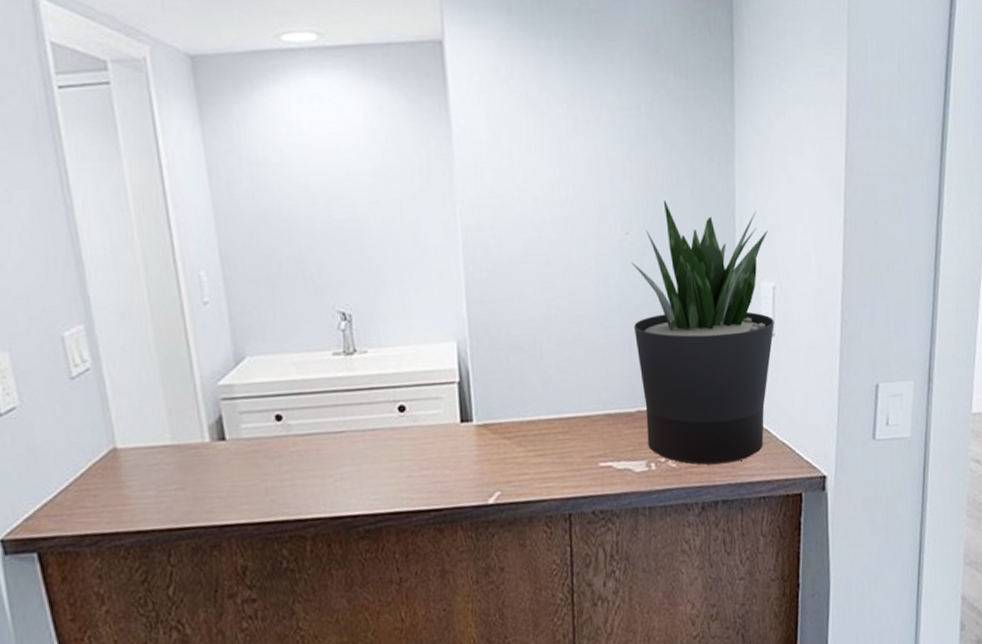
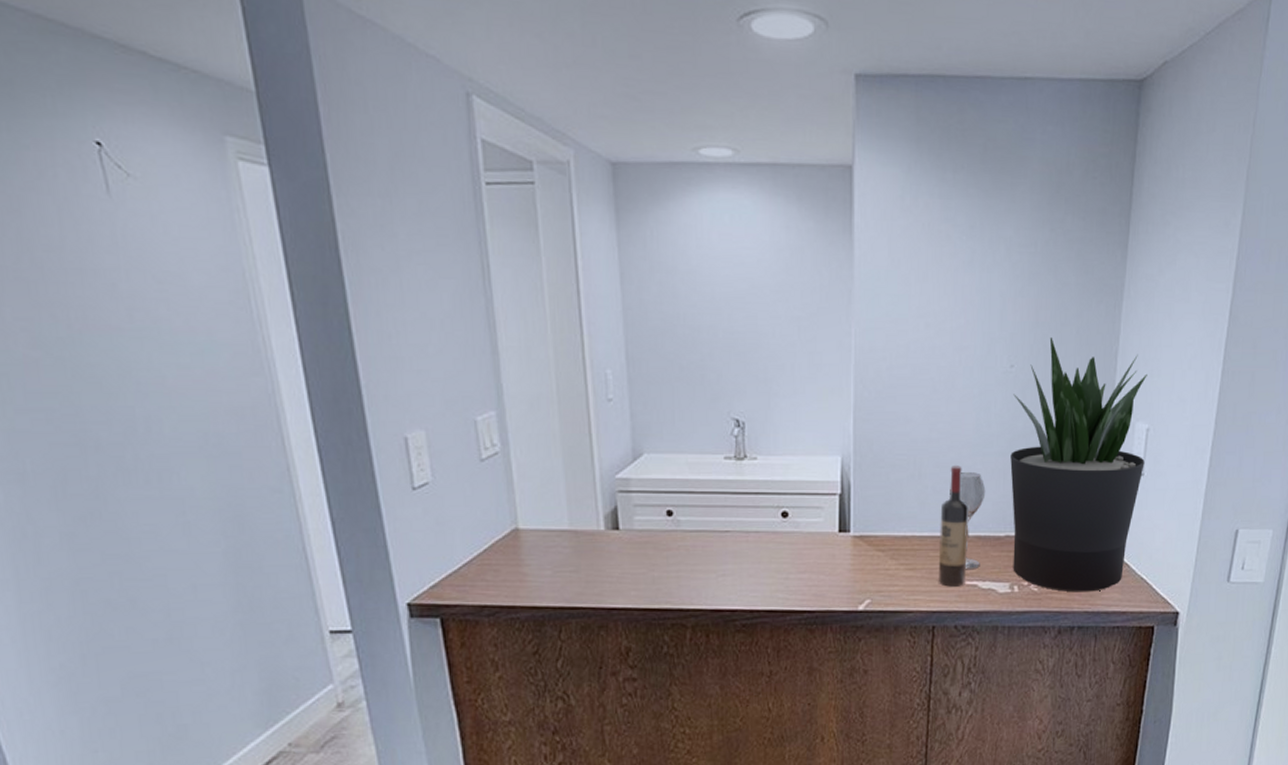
wine bottle: none [566,341,600,471] -> present [939,465,968,587]
wineglass: none [574,347,613,451] -> present [950,472,986,570]

